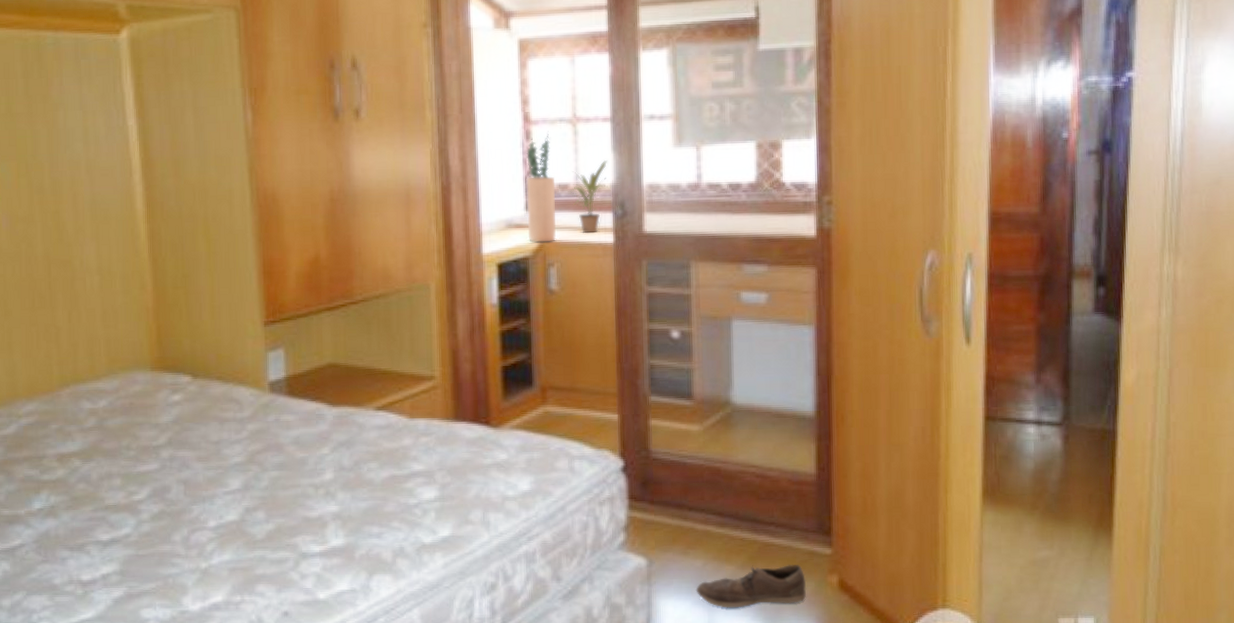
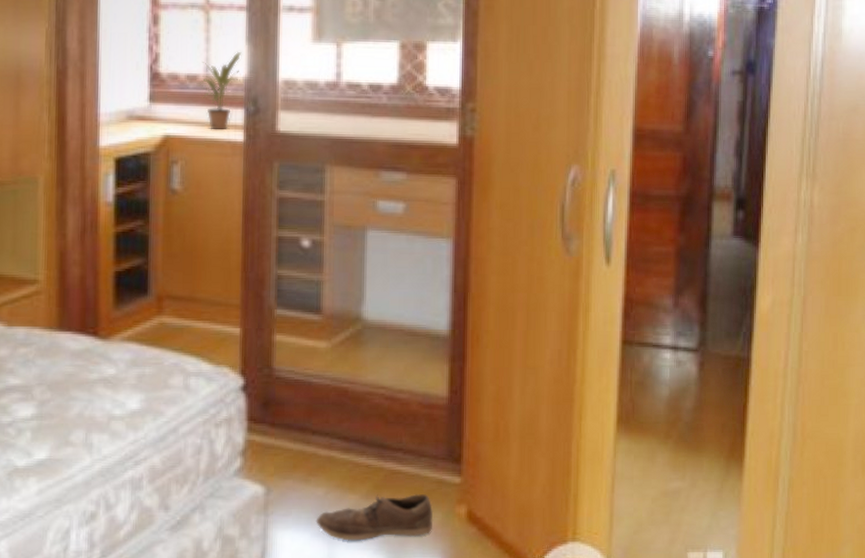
vase: present [526,131,556,243] -> none [151,16,182,138]

